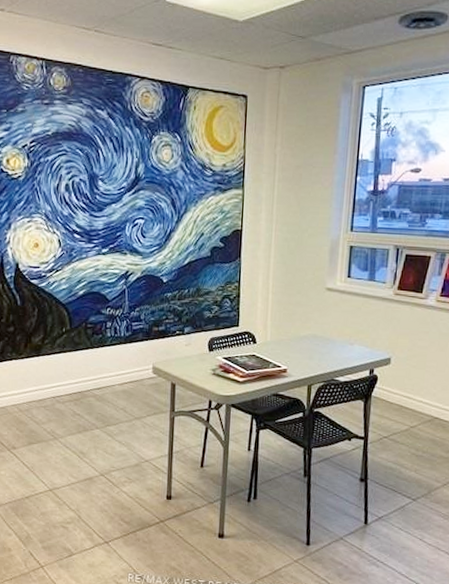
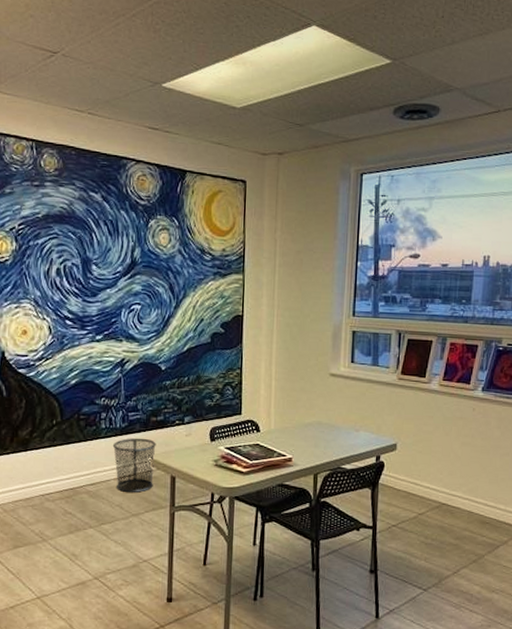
waste bin: none [117,346,158,398] -> present [112,438,156,493]

